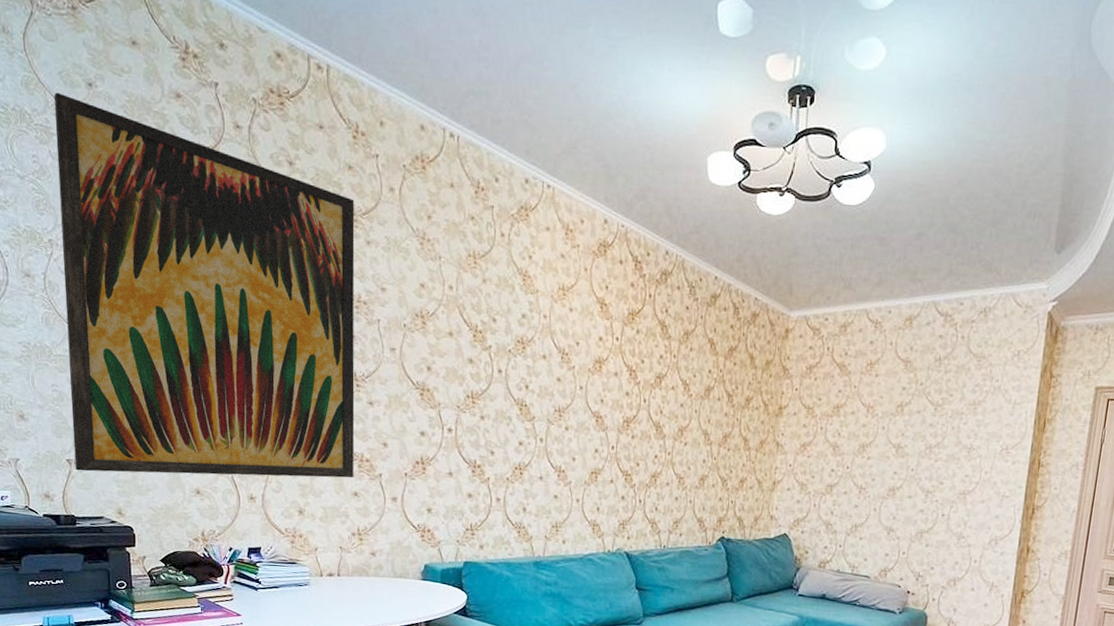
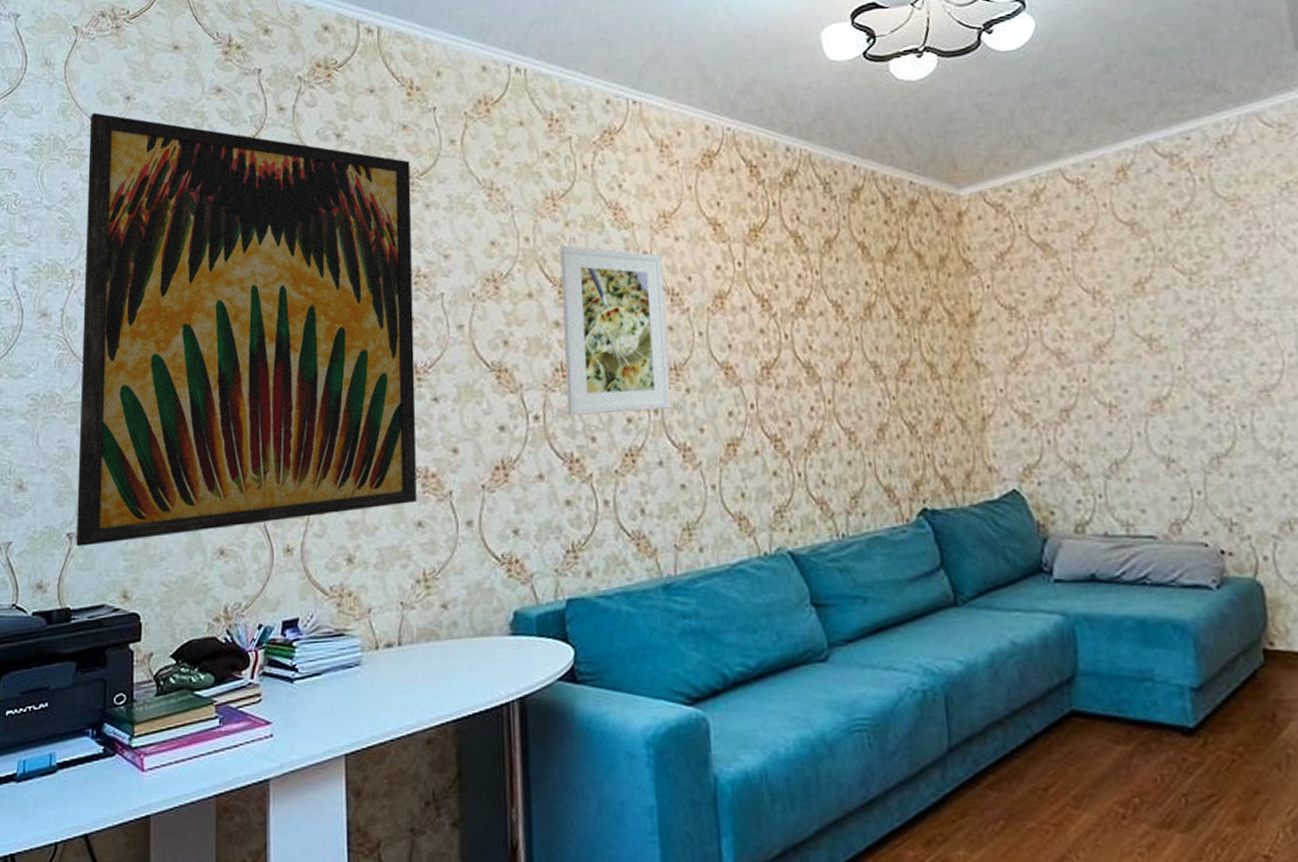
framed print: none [474,299,558,439] -> present [560,245,672,416]

